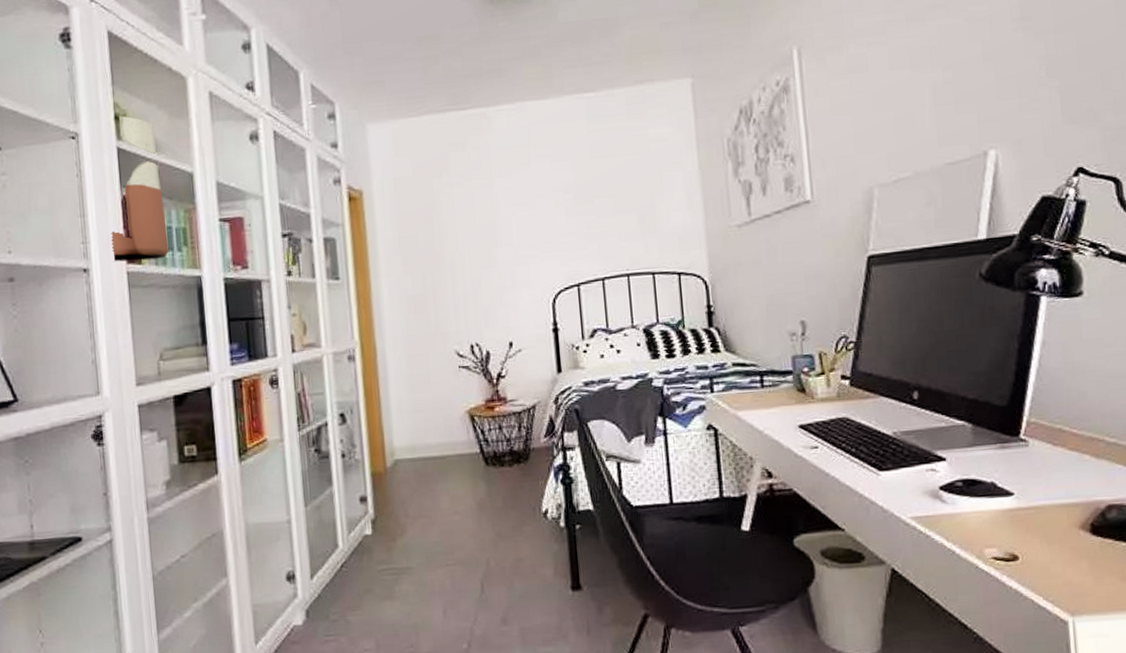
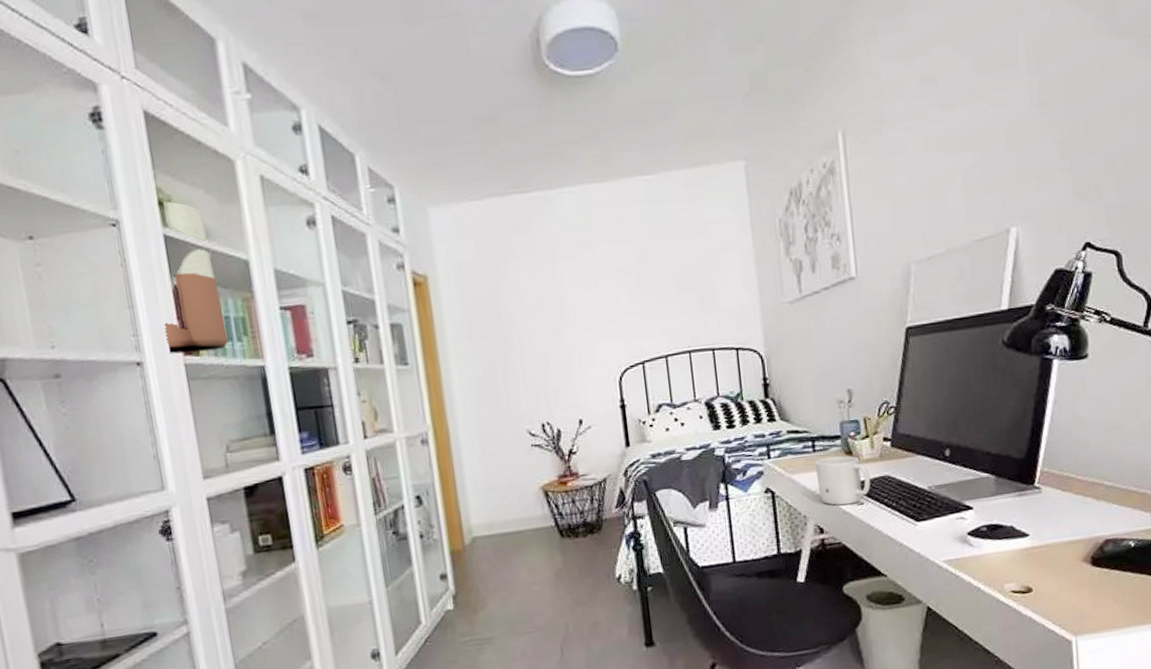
mug: none [763,393,827,448] -> present [814,455,871,506]

